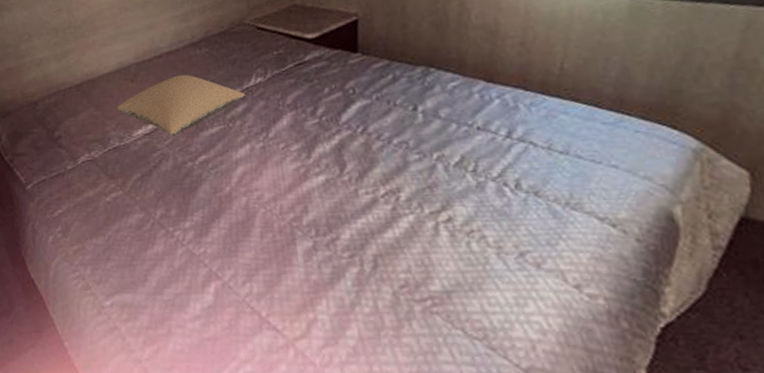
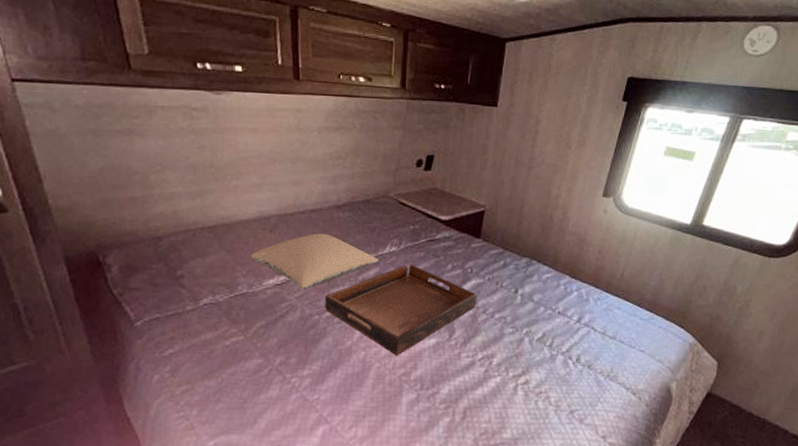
serving tray: none [195,94,367,199] -> present [325,265,477,356]

